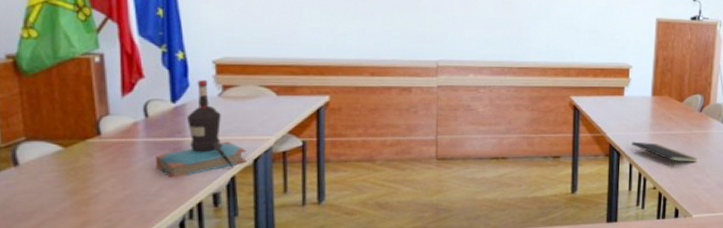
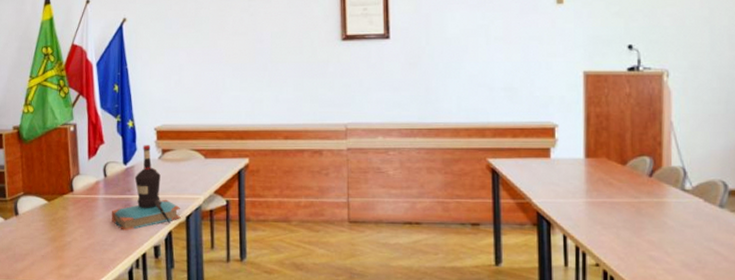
notepad: present [631,141,697,168] -> none [563,209,650,242]

